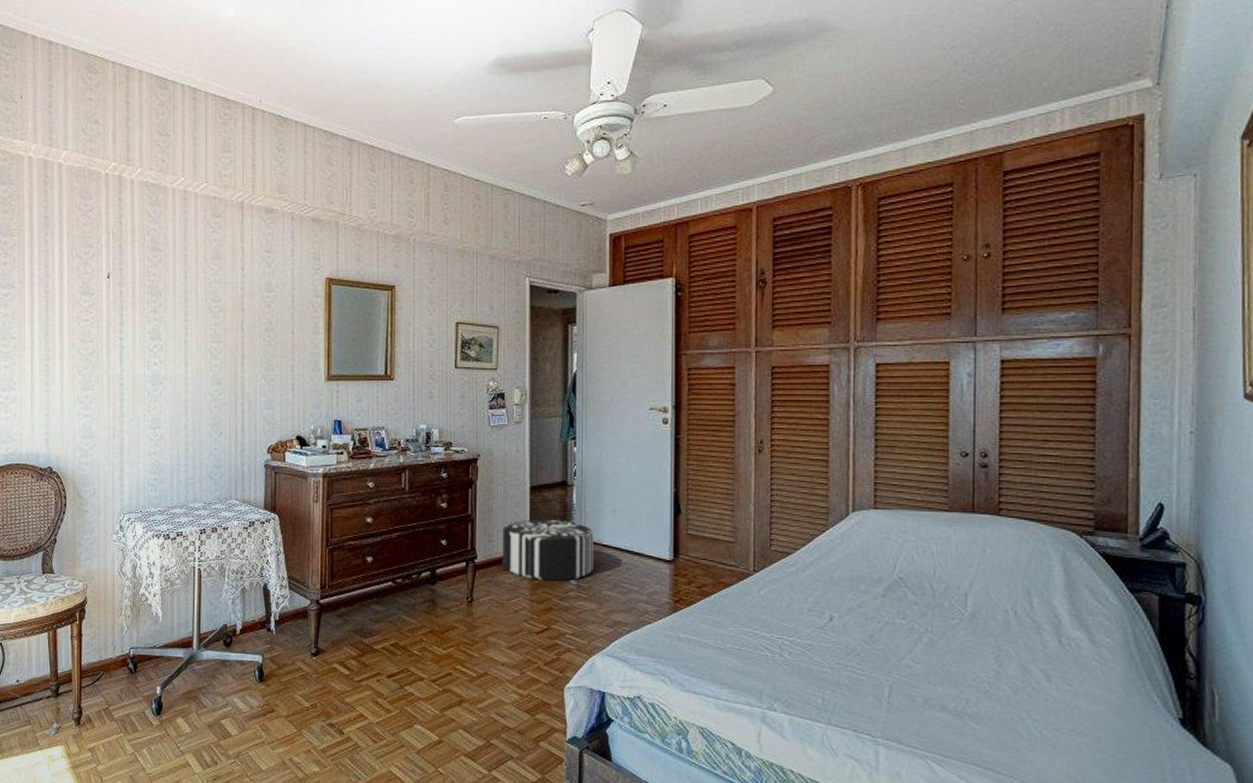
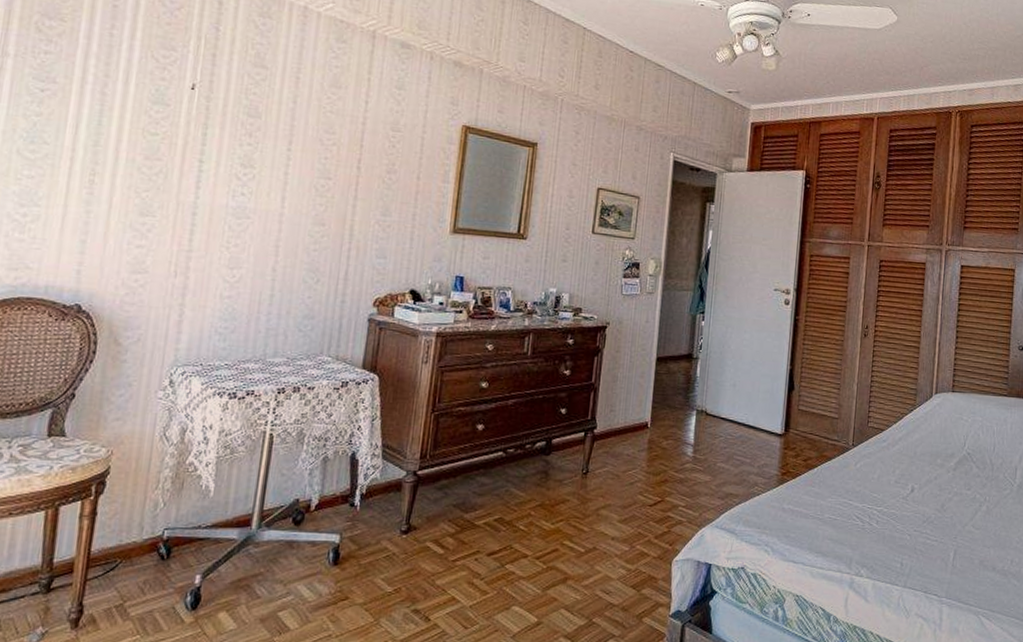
pouf: present [503,519,594,581] -> none [622,390,714,453]

